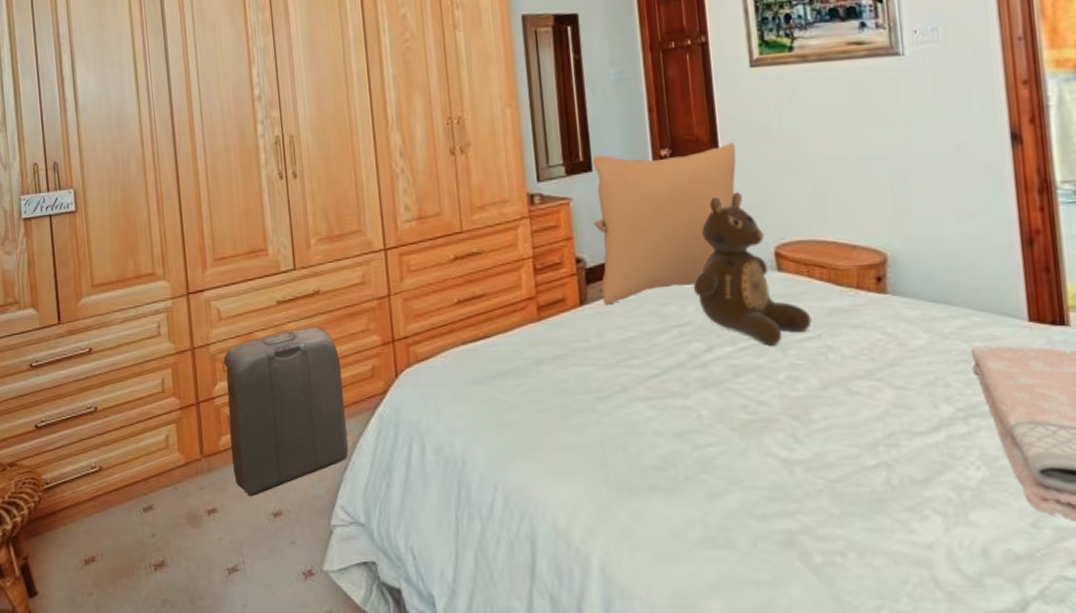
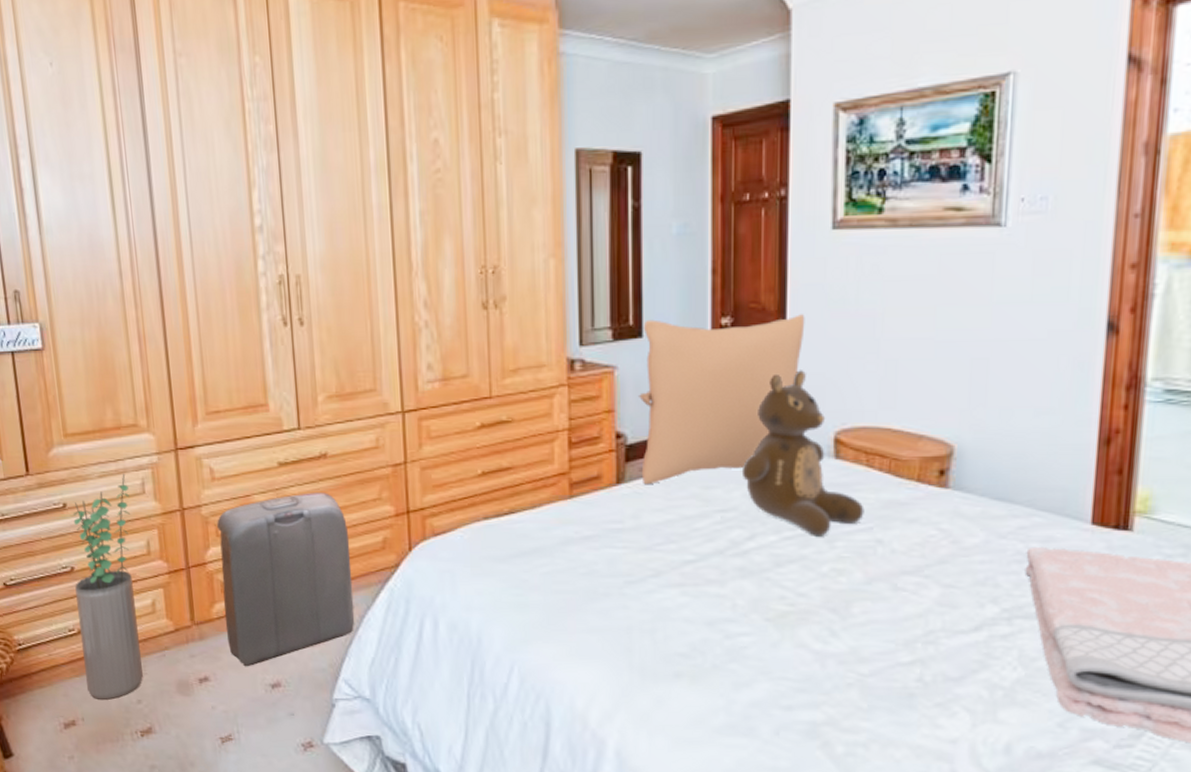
vase: none [97,318,157,534] -> present [72,473,143,700]

